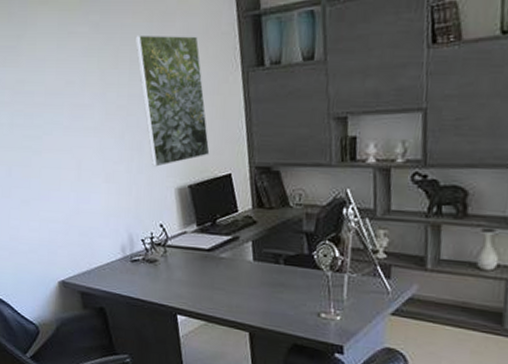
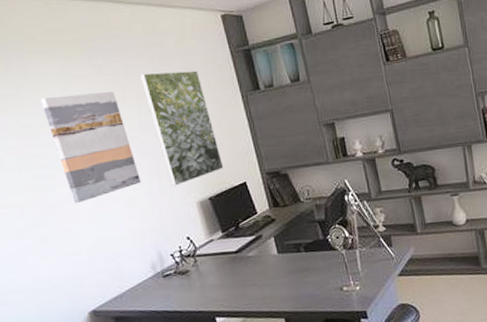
wall art: none [37,53,123,170] -> present [41,92,141,203]

